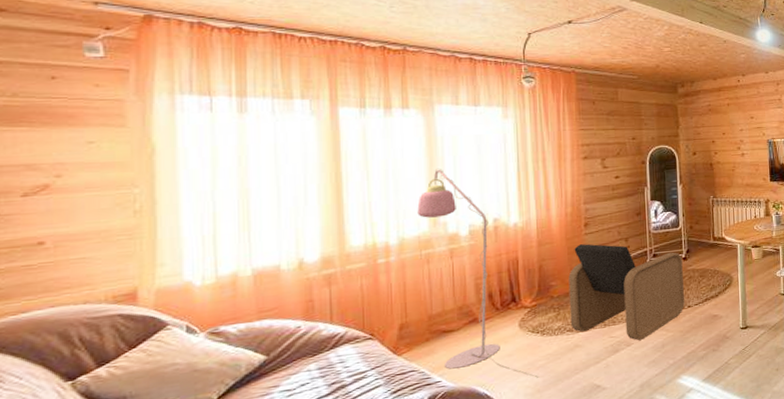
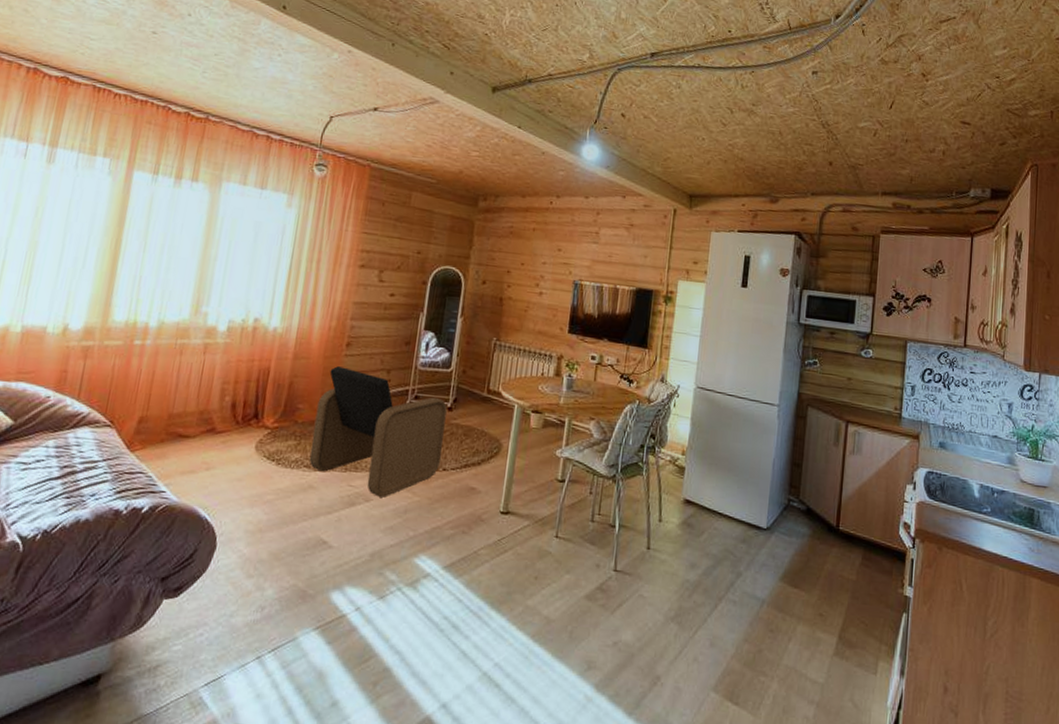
floor lamp: present [417,168,539,378] -> none [172,251,265,514]

